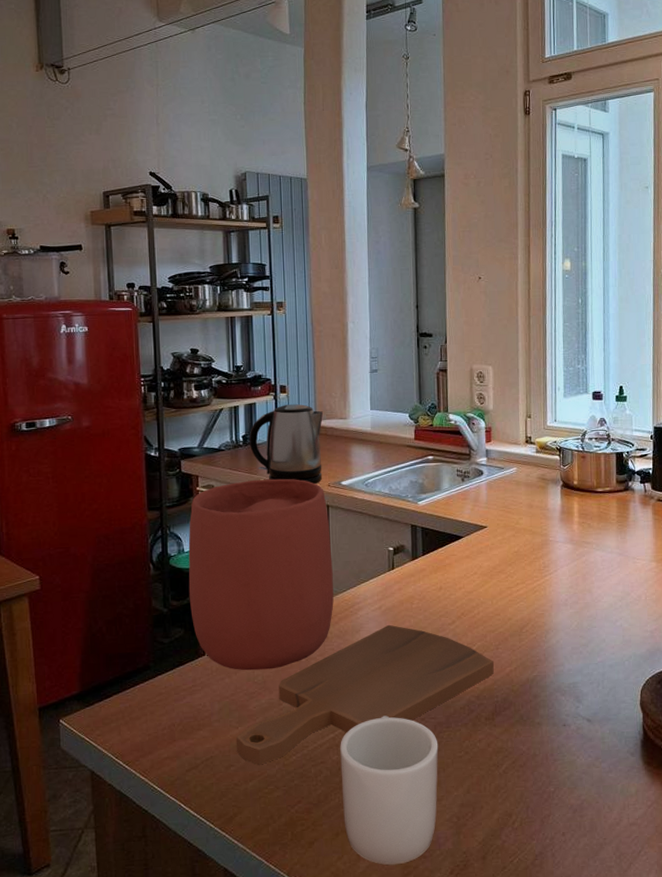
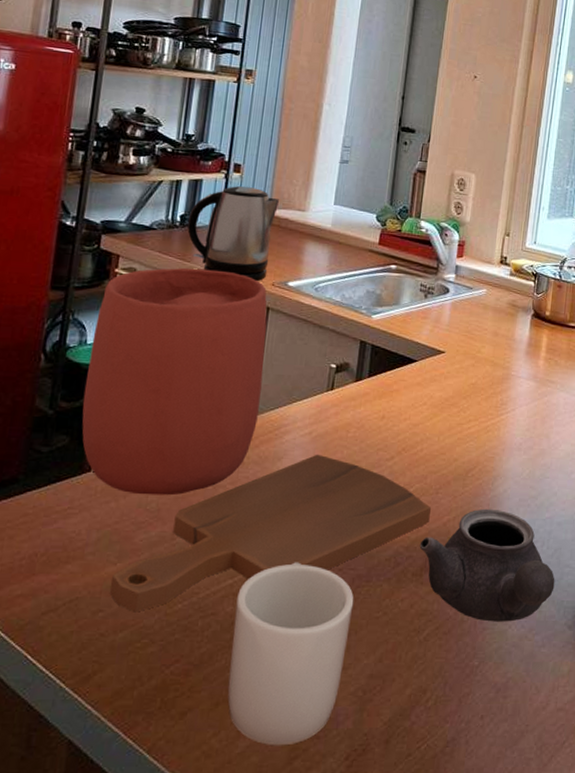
teapot: none [488,658,614,754] -> present [419,508,555,622]

